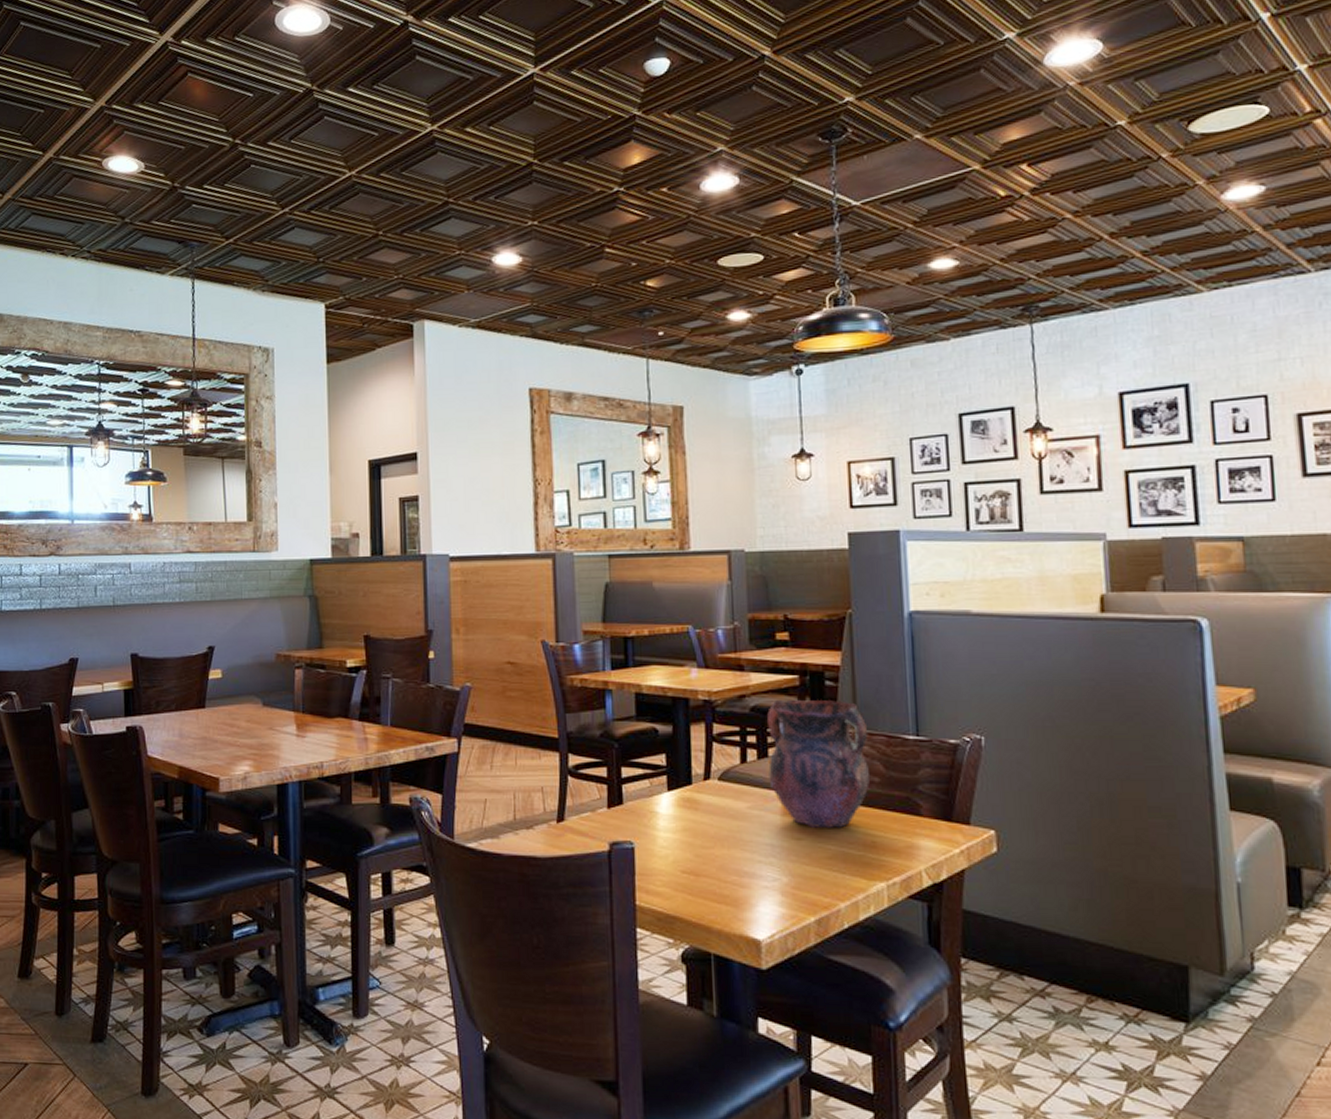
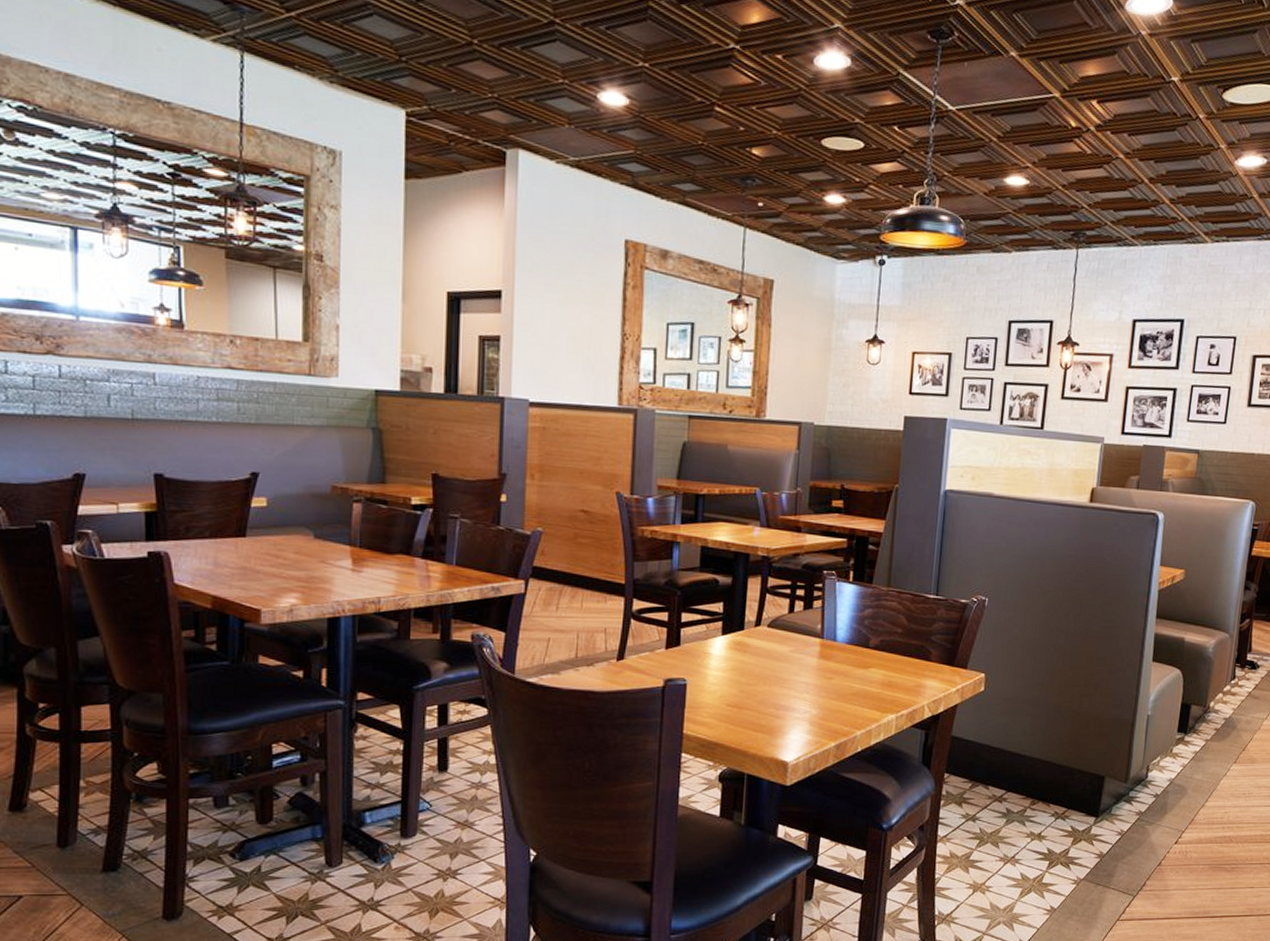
vase: present [766,699,869,828] -> none [811,559,898,670]

